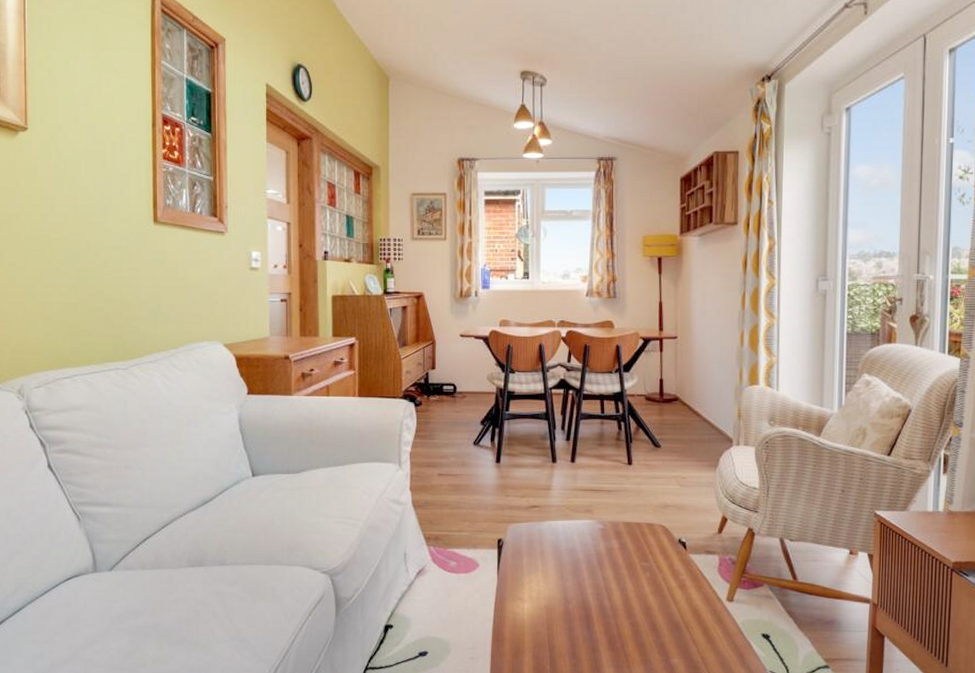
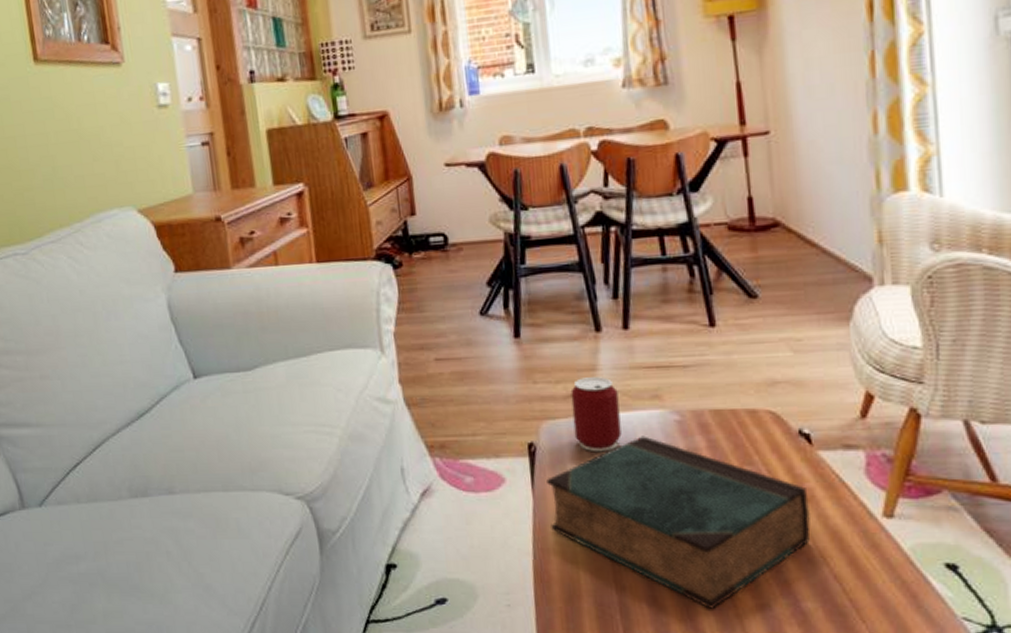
book: none [508,538,682,662] -> present [547,436,811,609]
can: none [531,494,563,547] -> present [570,377,622,451]

